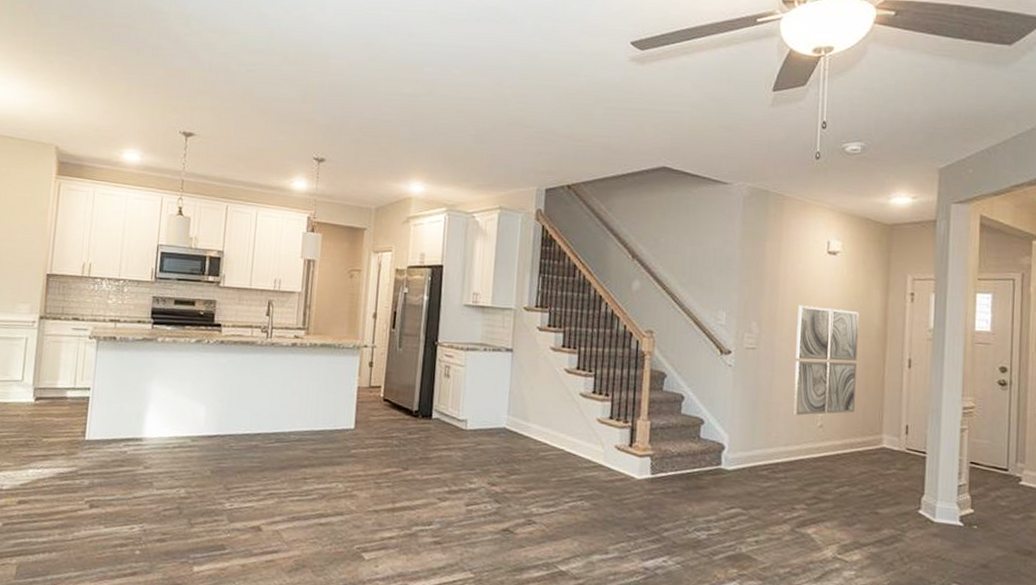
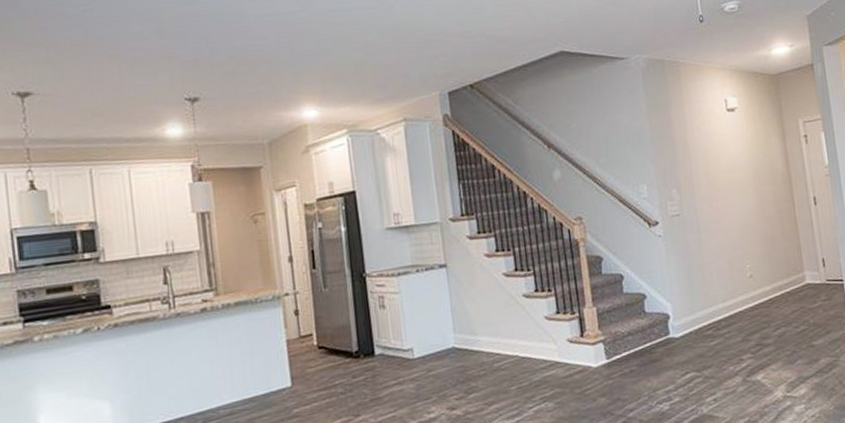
wall art: present [793,305,859,416] -> none [710,161,778,271]

